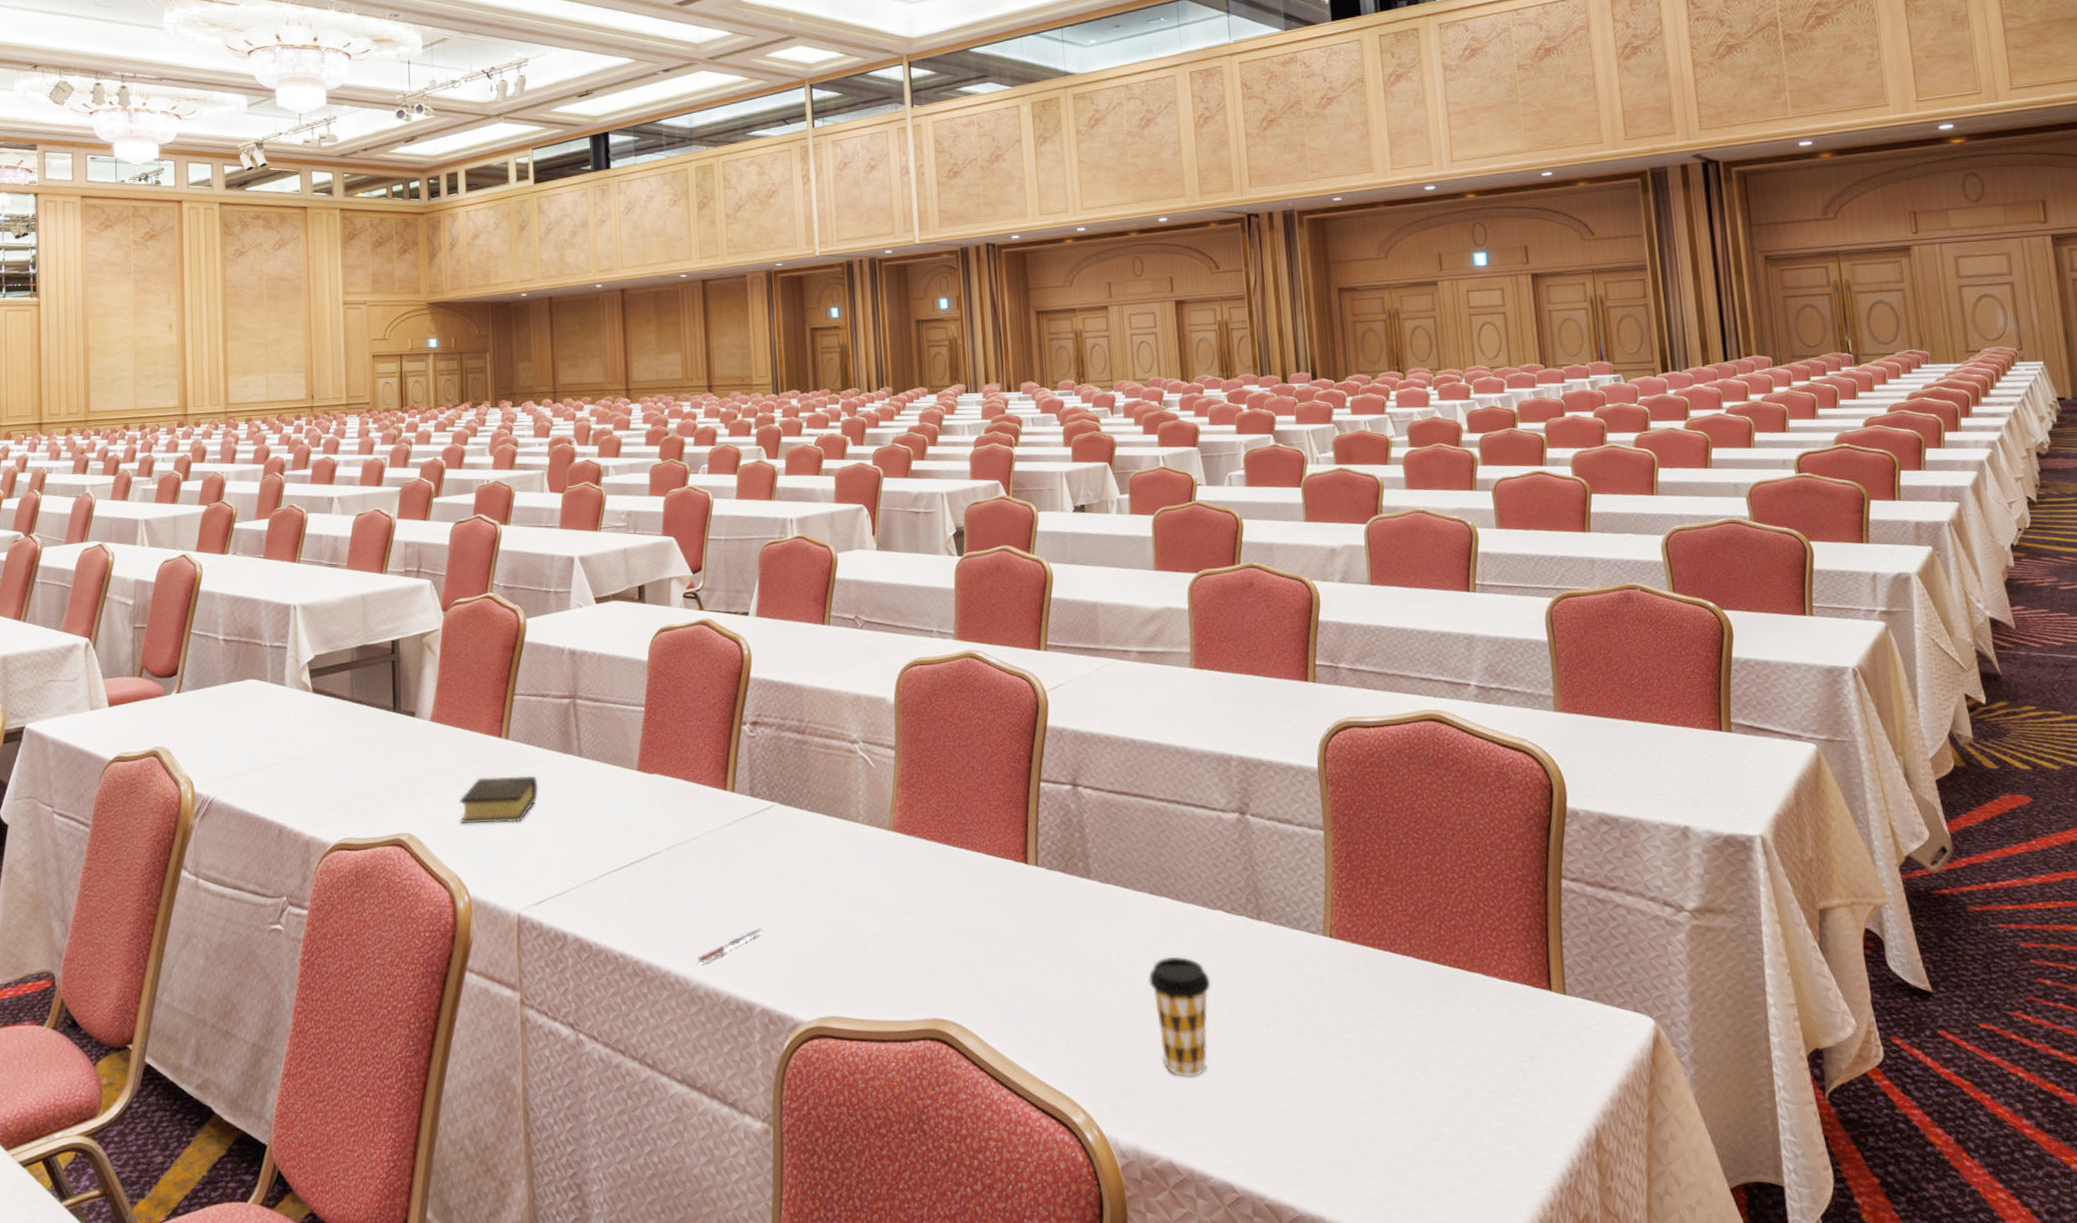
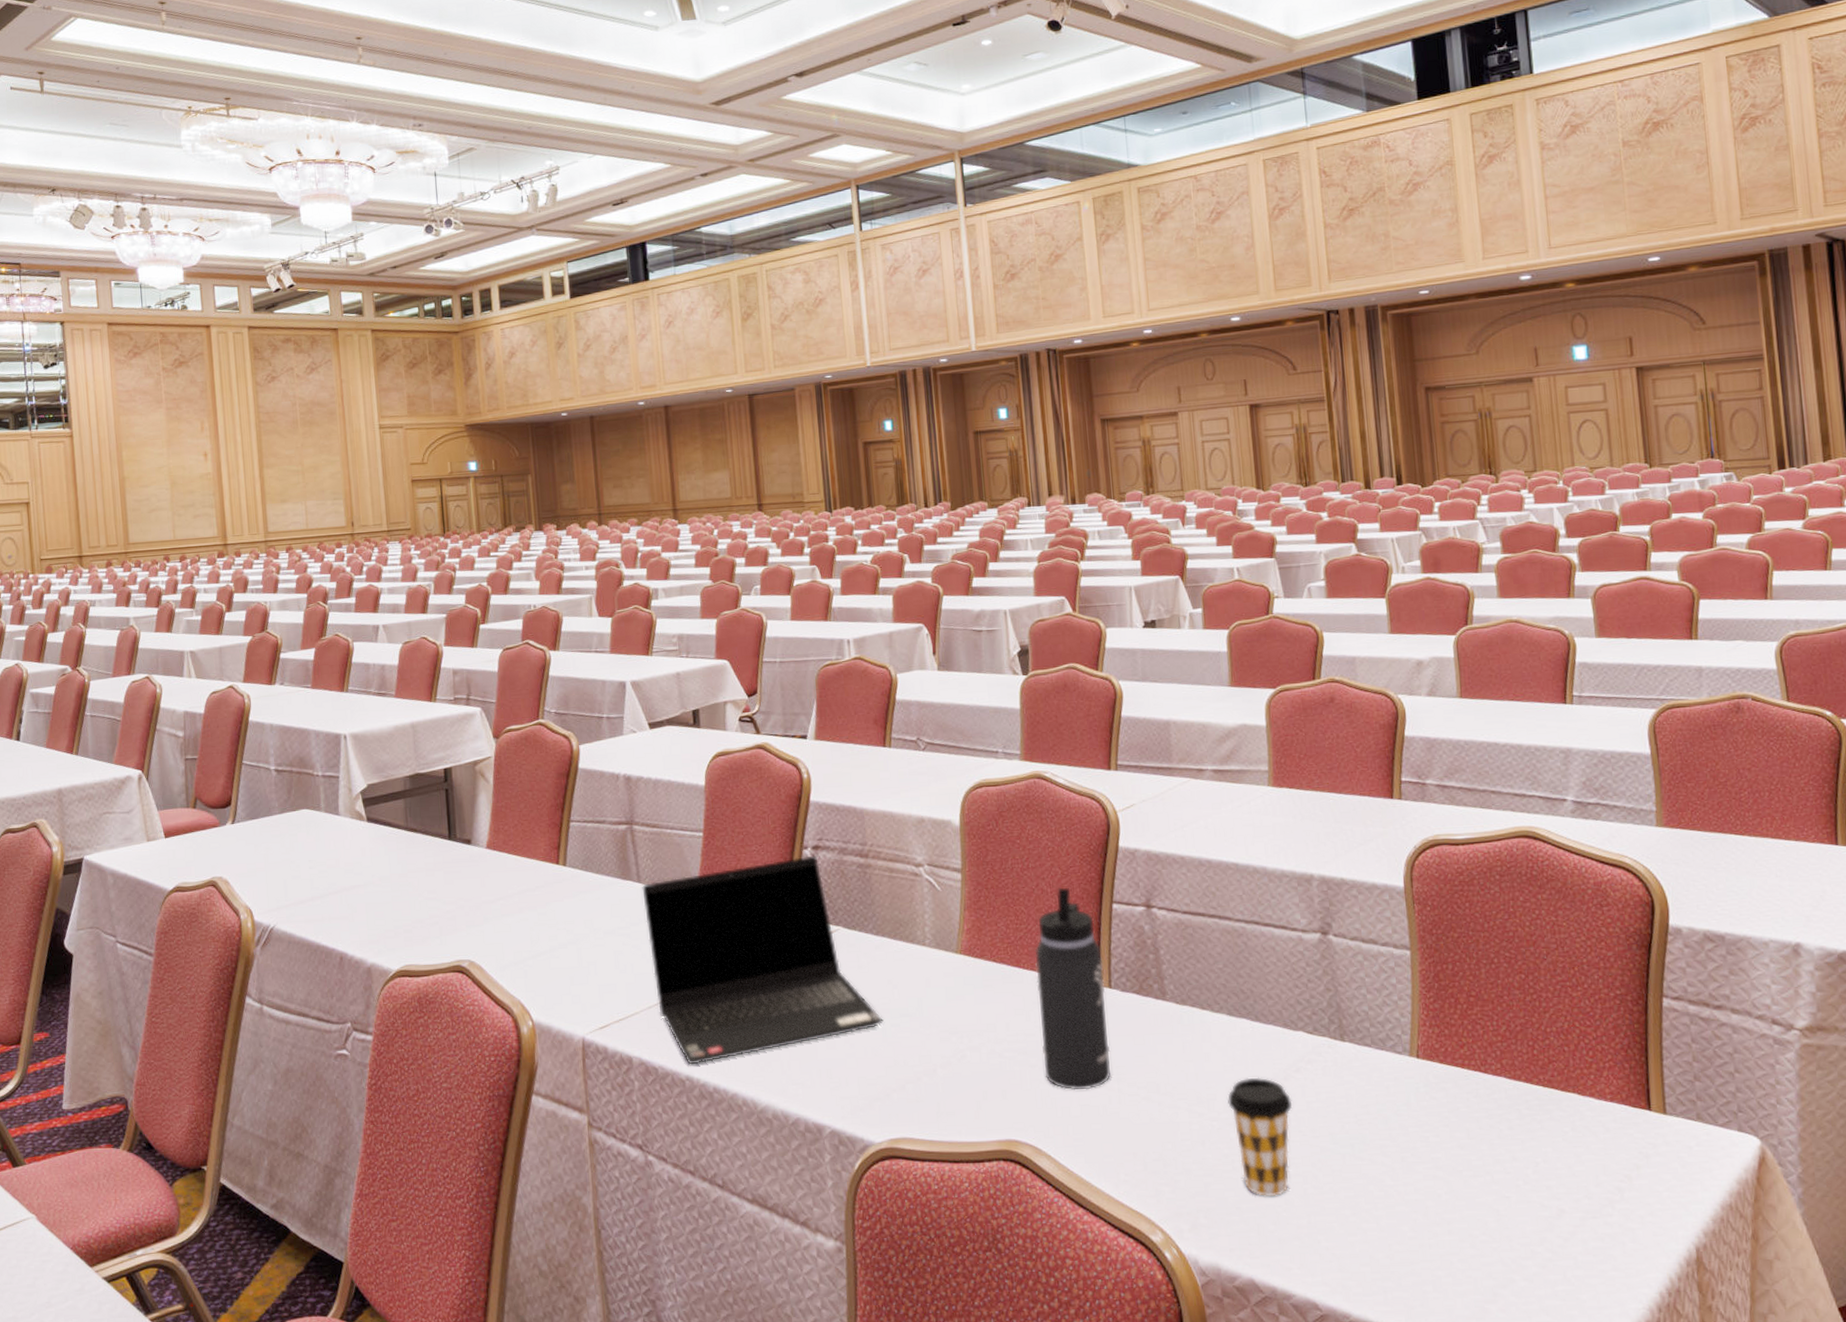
book: present [459,775,539,824] -> none [519,901,599,951]
laptop computer: none [583,731,816,941] -> present [642,855,883,1065]
pen: present [697,928,763,964] -> none [764,1051,831,1086]
thermos bottle: none [964,765,1037,969] -> present [1034,887,1112,1091]

